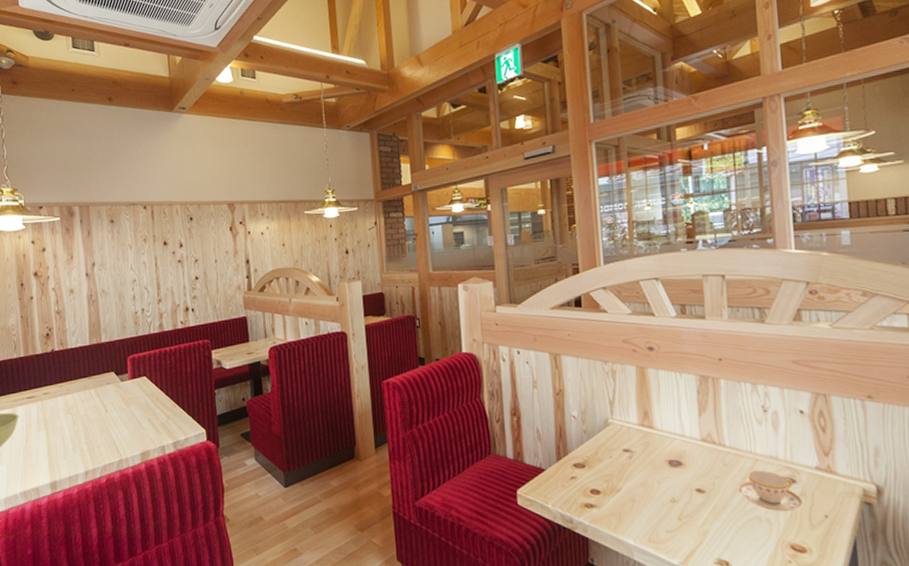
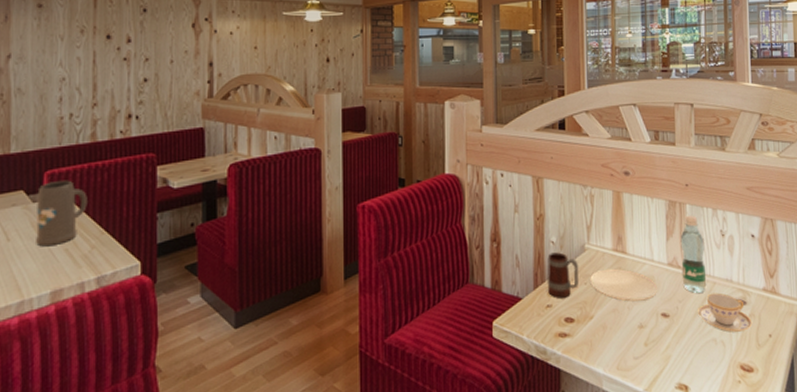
beer mug: none [124,363,161,417] -> present [36,180,88,247]
beer mug: none [569,426,603,471] -> present [547,252,579,298]
plate: none [615,443,691,476] -> present [590,268,658,302]
bottle: none [714,390,747,469] -> present [680,215,707,293]

